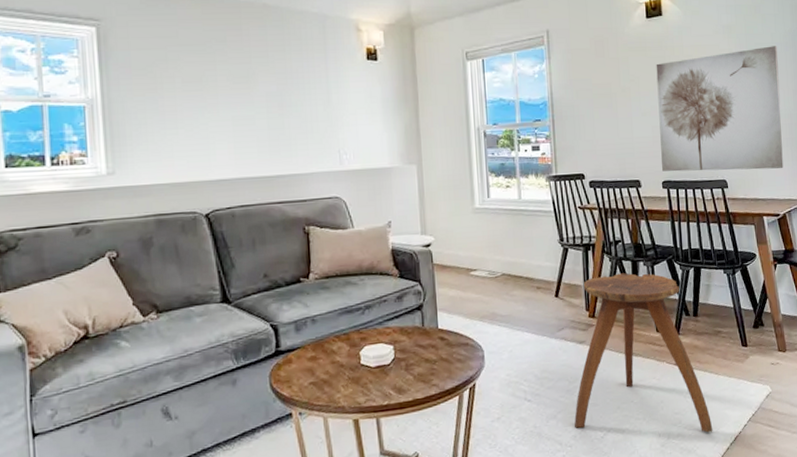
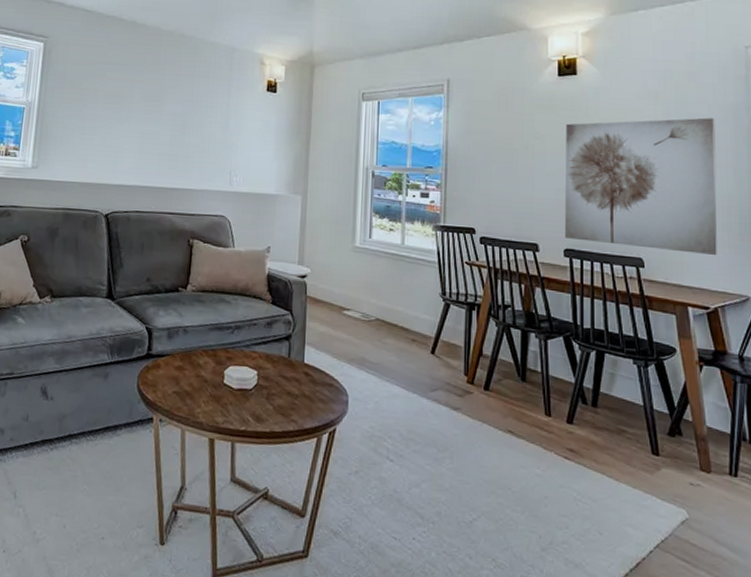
stool: present [574,272,713,433] -> none [440,340,608,549]

